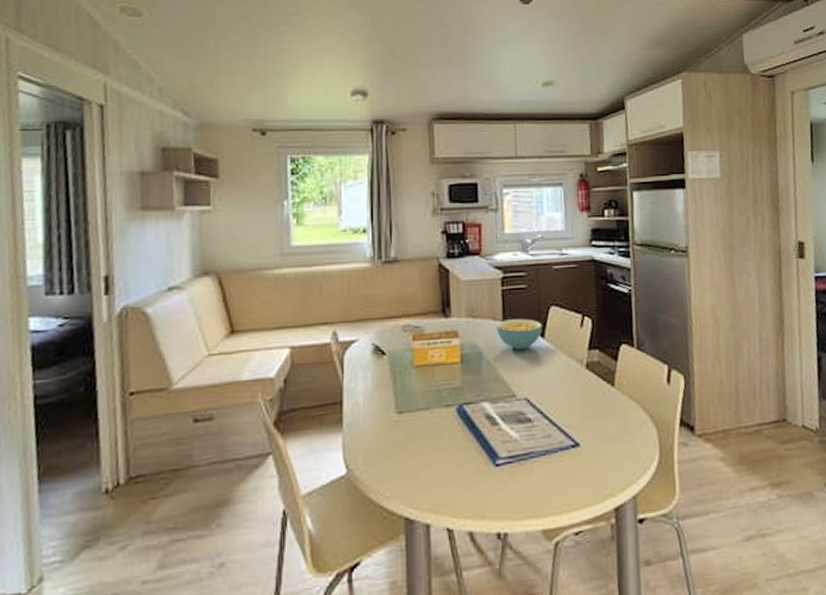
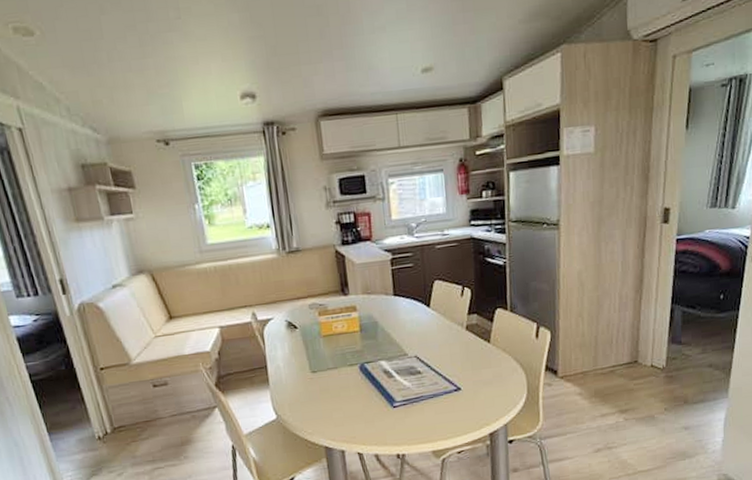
cereal bowl: present [496,318,542,351] -> none [388,292,428,319]

